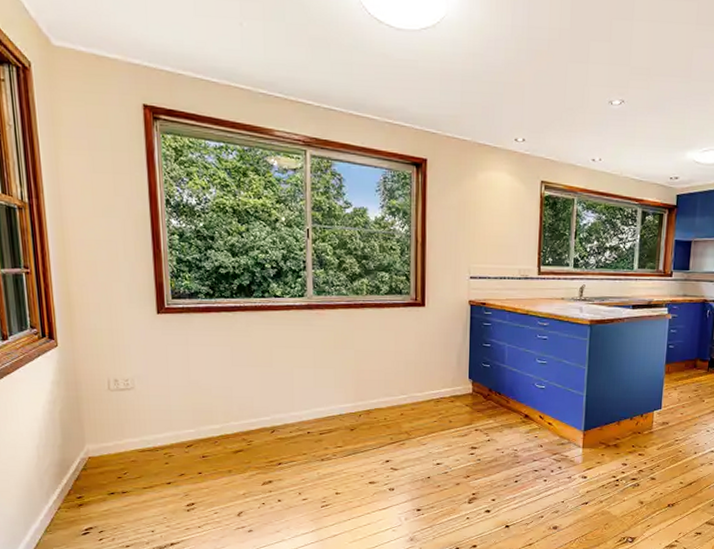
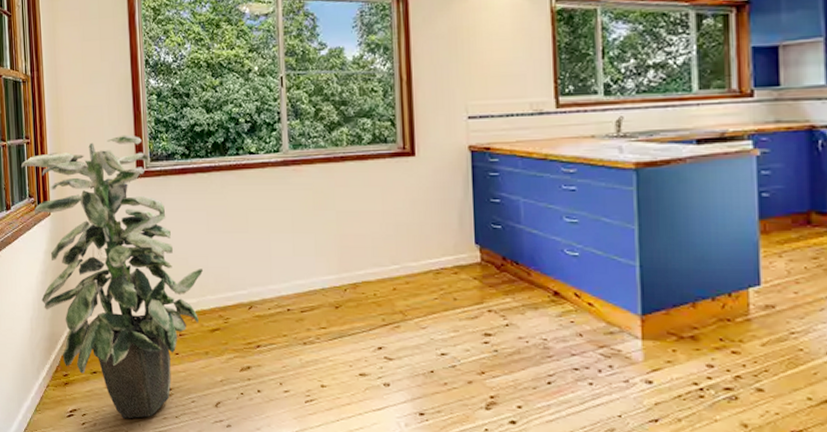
indoor plant: none [20,271,228,532] -> present [21,134,204,419]

